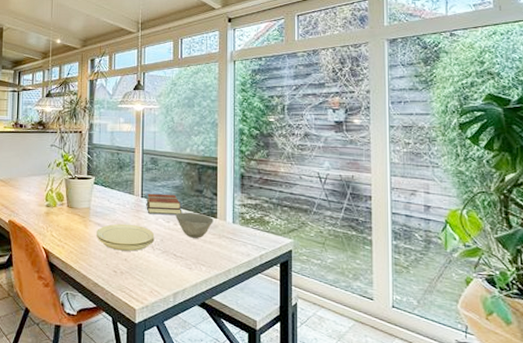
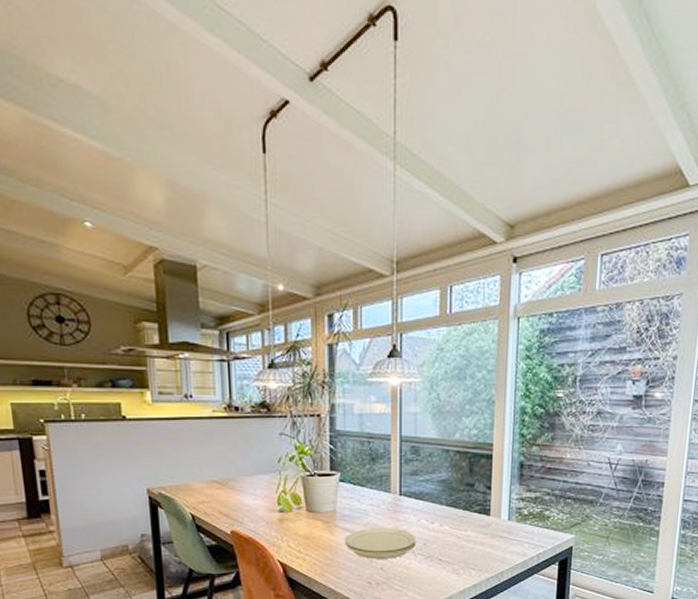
books: present [146,193,182,215] -> none [405,490,450,514]
bowl: present [175,212,213,238] -> none [441,511,486,540]

